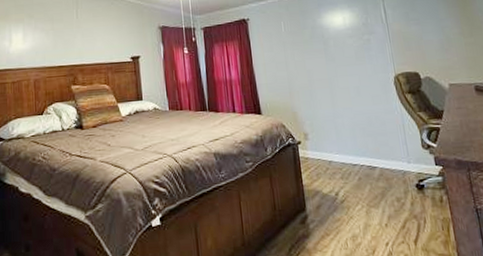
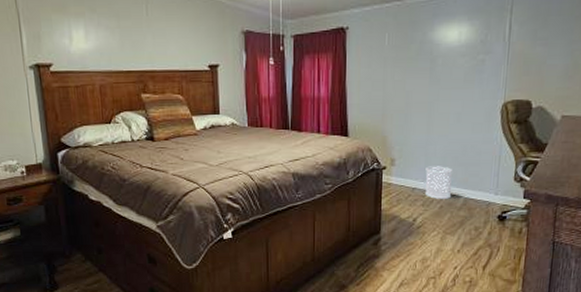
wastebasket: none [338,137,368,171] -> present [424,166,453,199]

